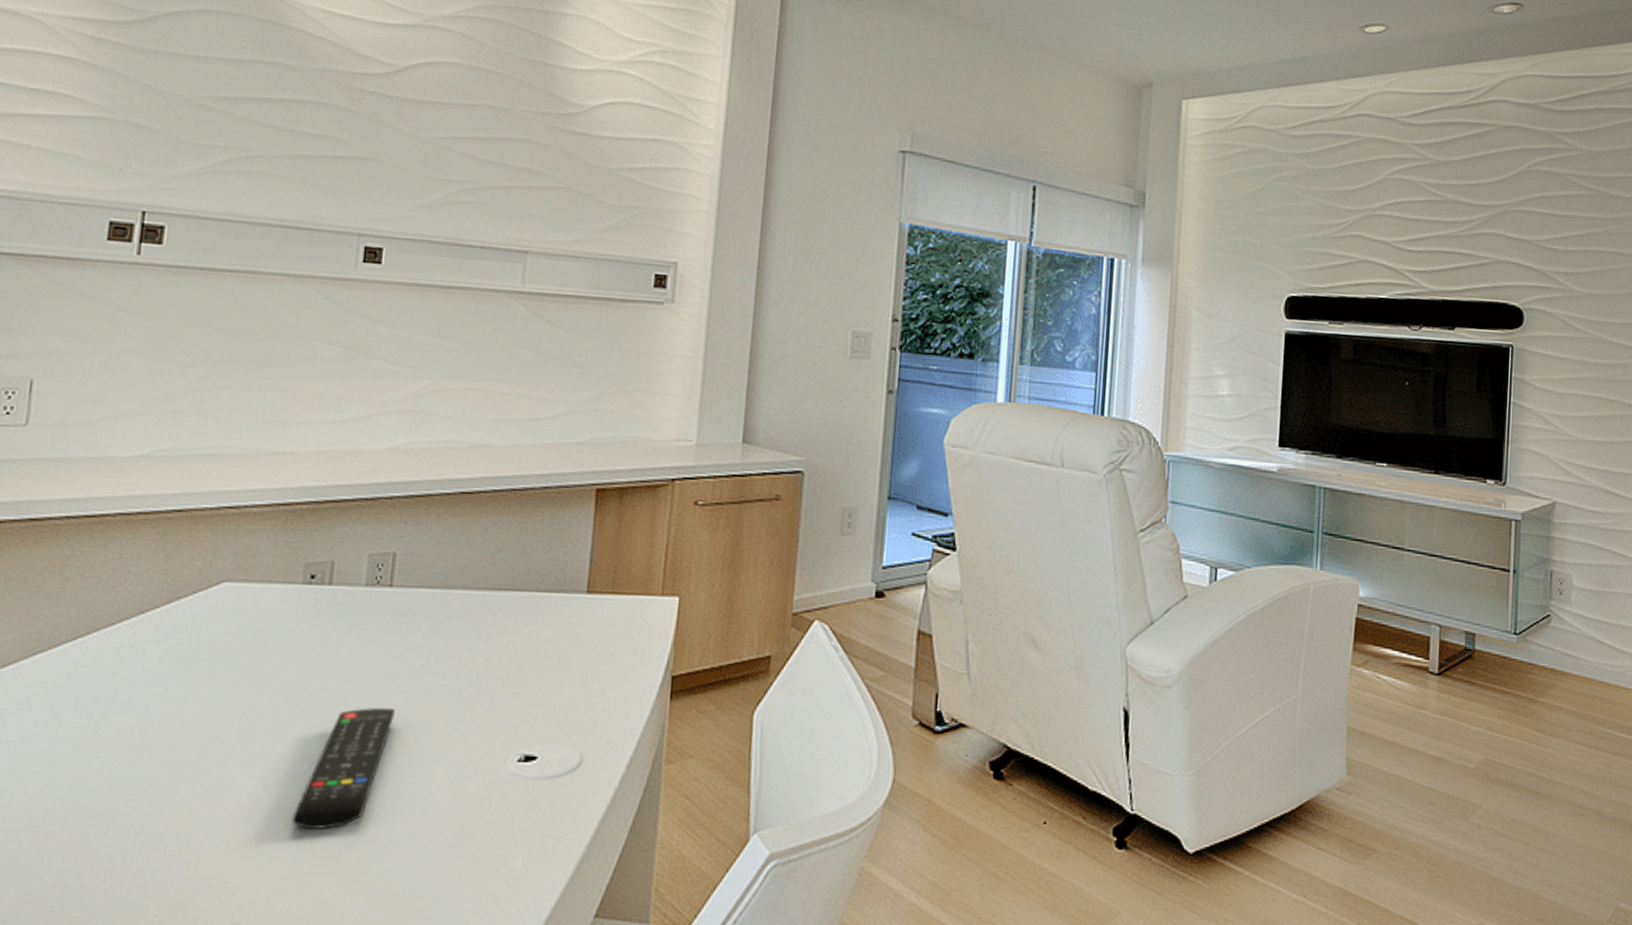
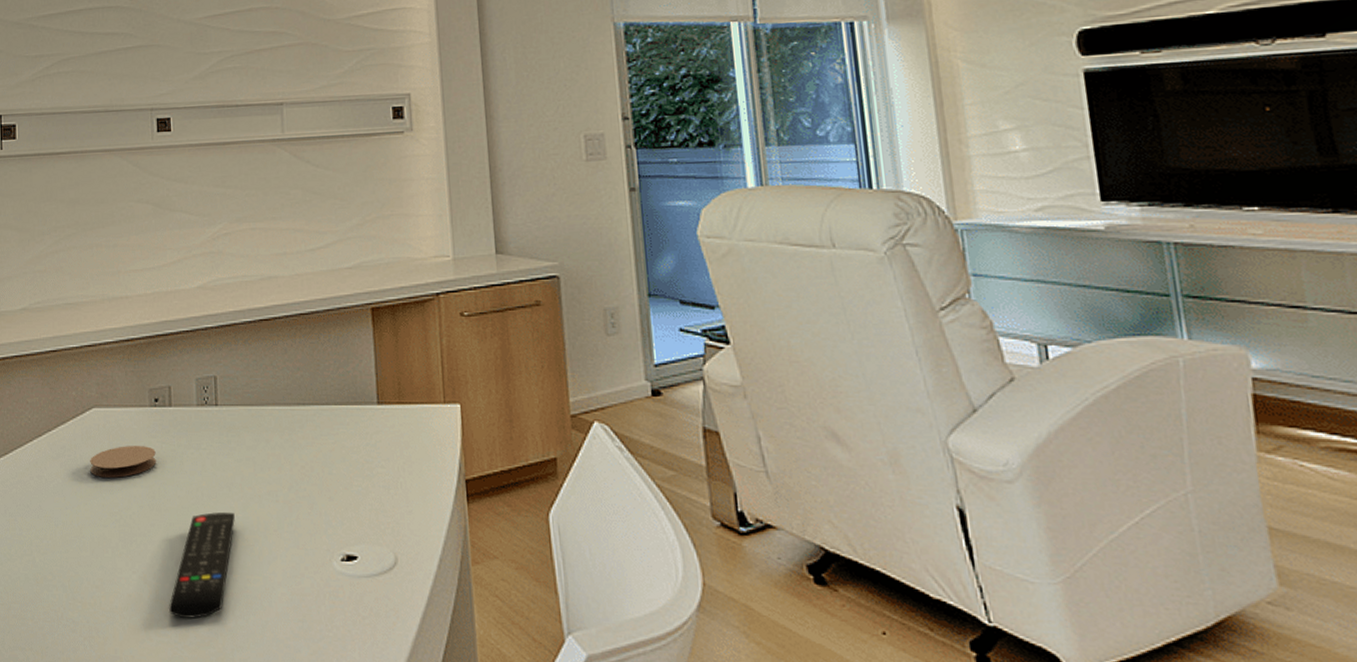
coaster: none [208,628,303,666] -> present [90,446,156,478]

